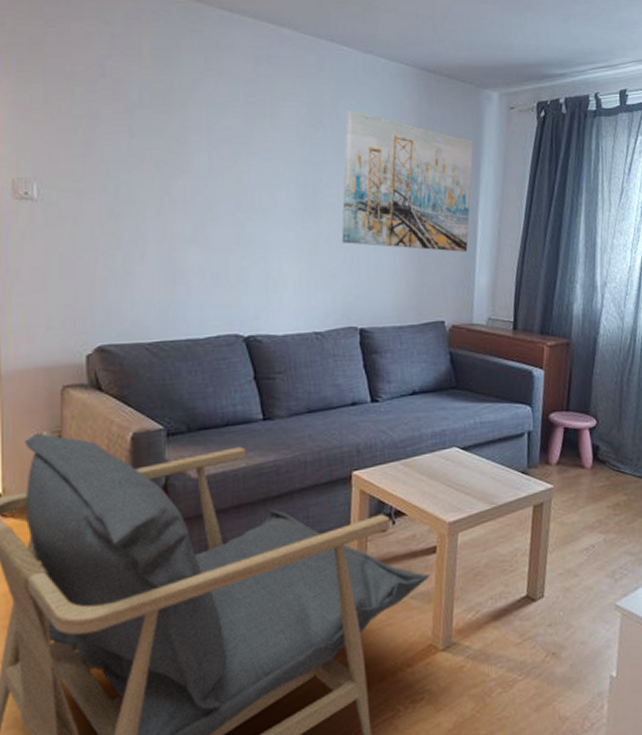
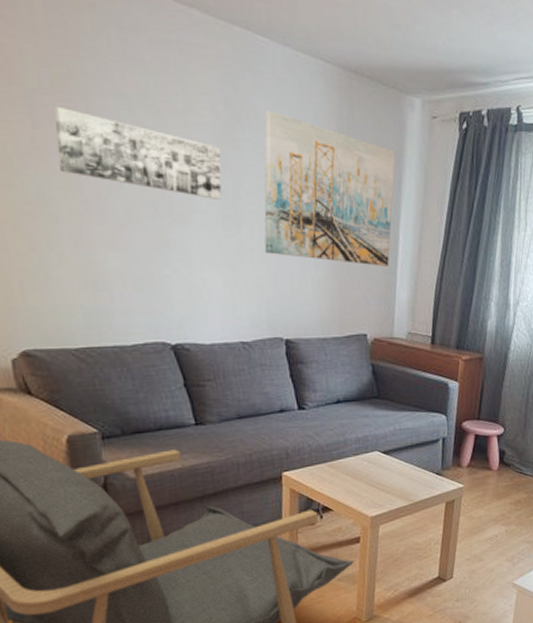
wall art: none [151,117,303,194] -> present [54,106,222,199]

